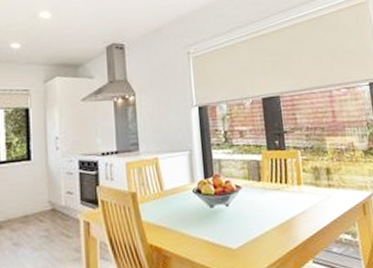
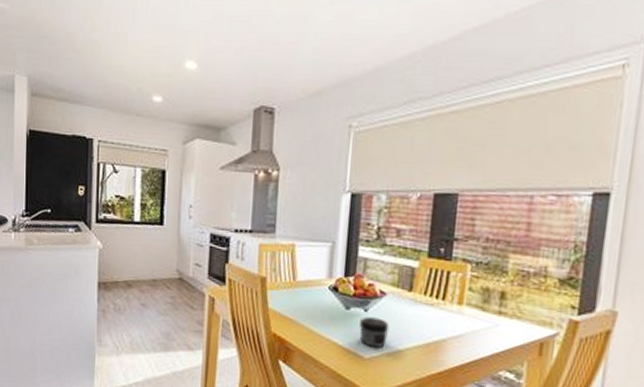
jar: none [224,210,250,238] -> present [359,316,390,348]

